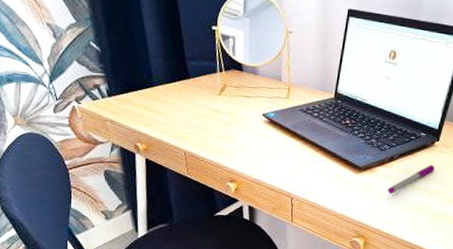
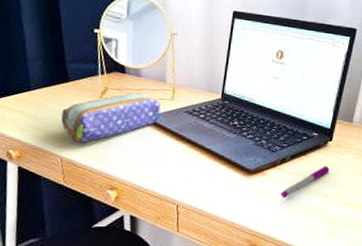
pencil case: none [183,90,277,138] -> present [61,93,161,143]

